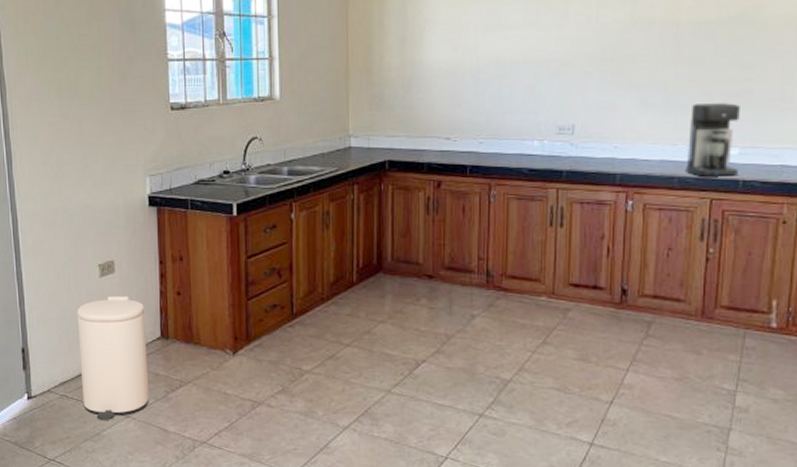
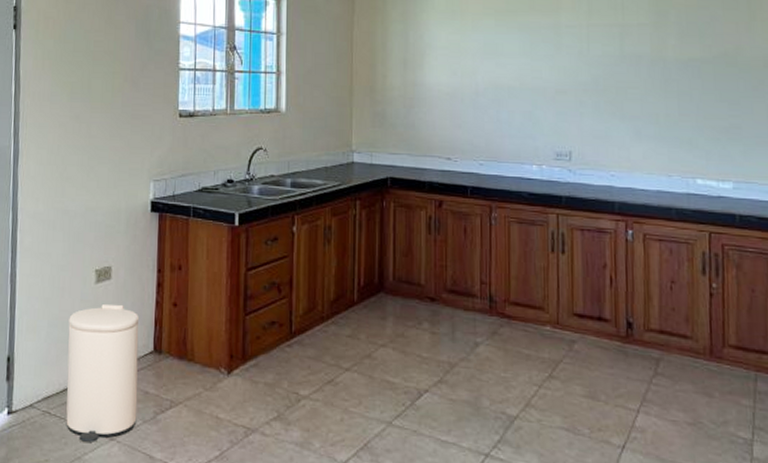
coffee maker: present [686,103,740,177] -> none [682,137,734,210]

